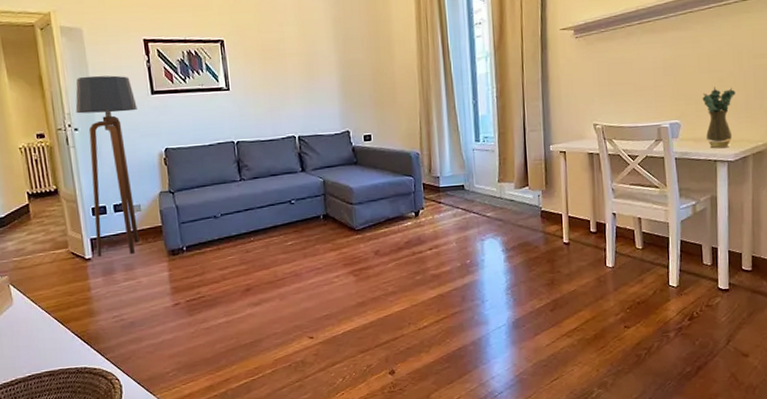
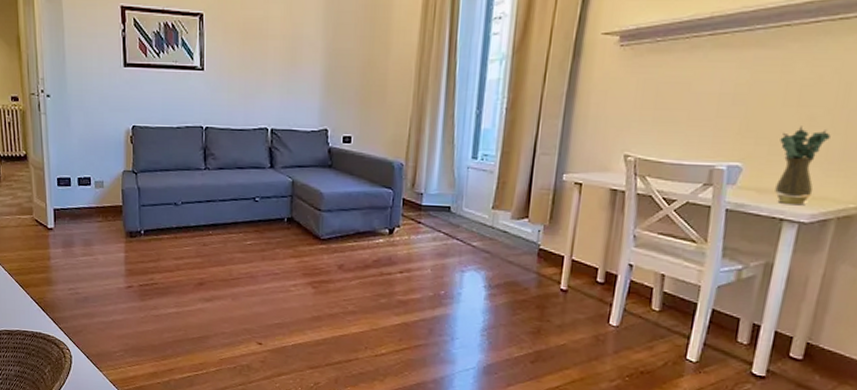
floor lamp: present [75,75,140,257] -> none [49,41,109,230]

